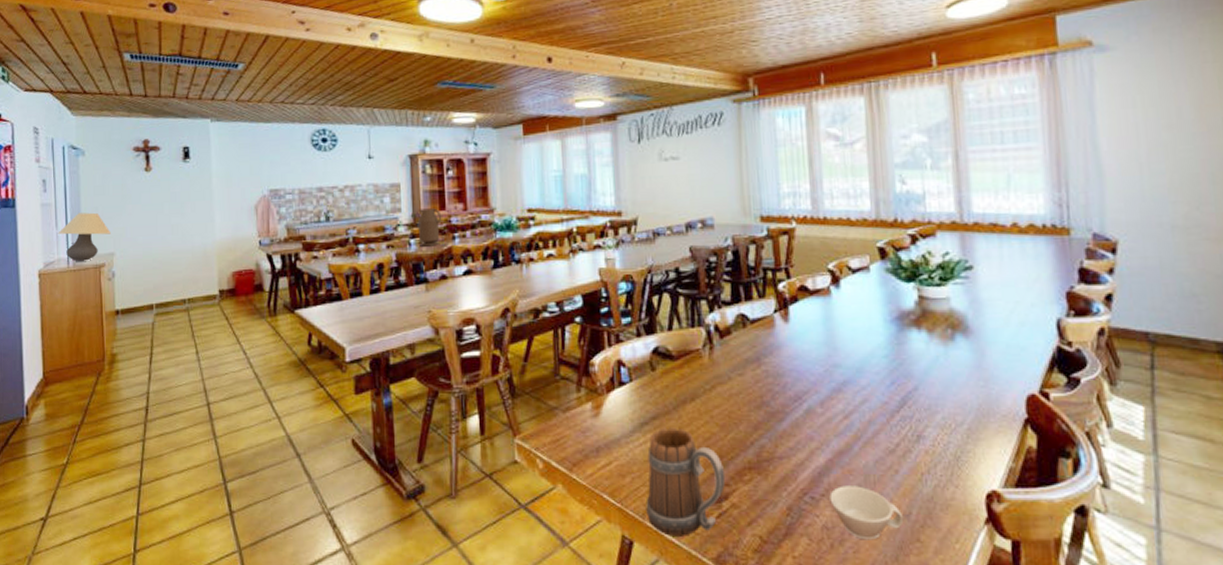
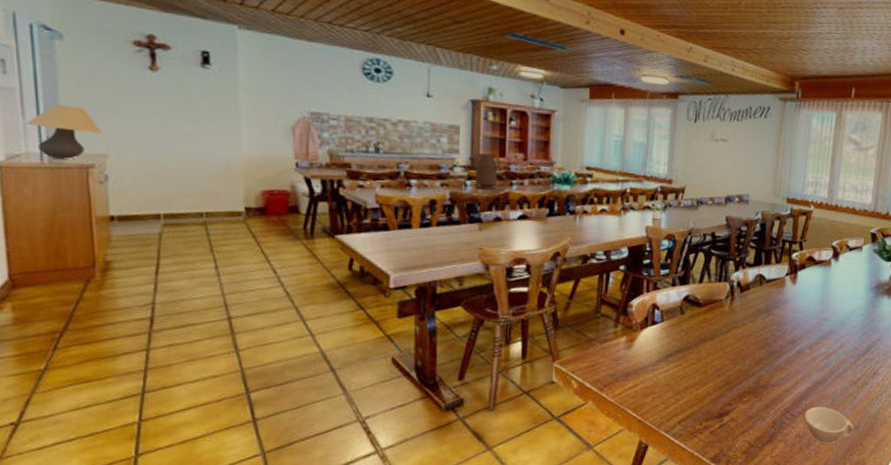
beer mug: present [646,427,726,537] -> none [662,359,729,442]

